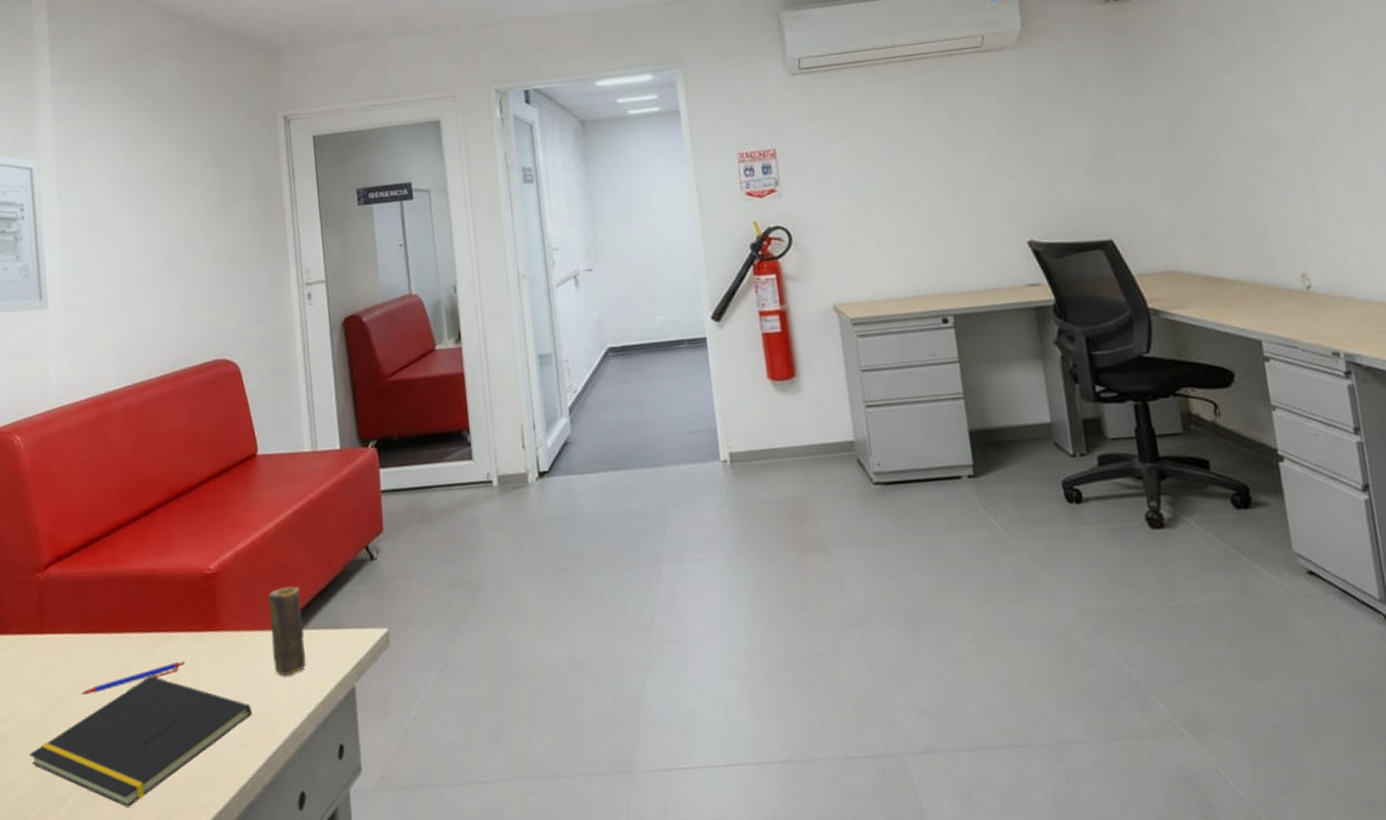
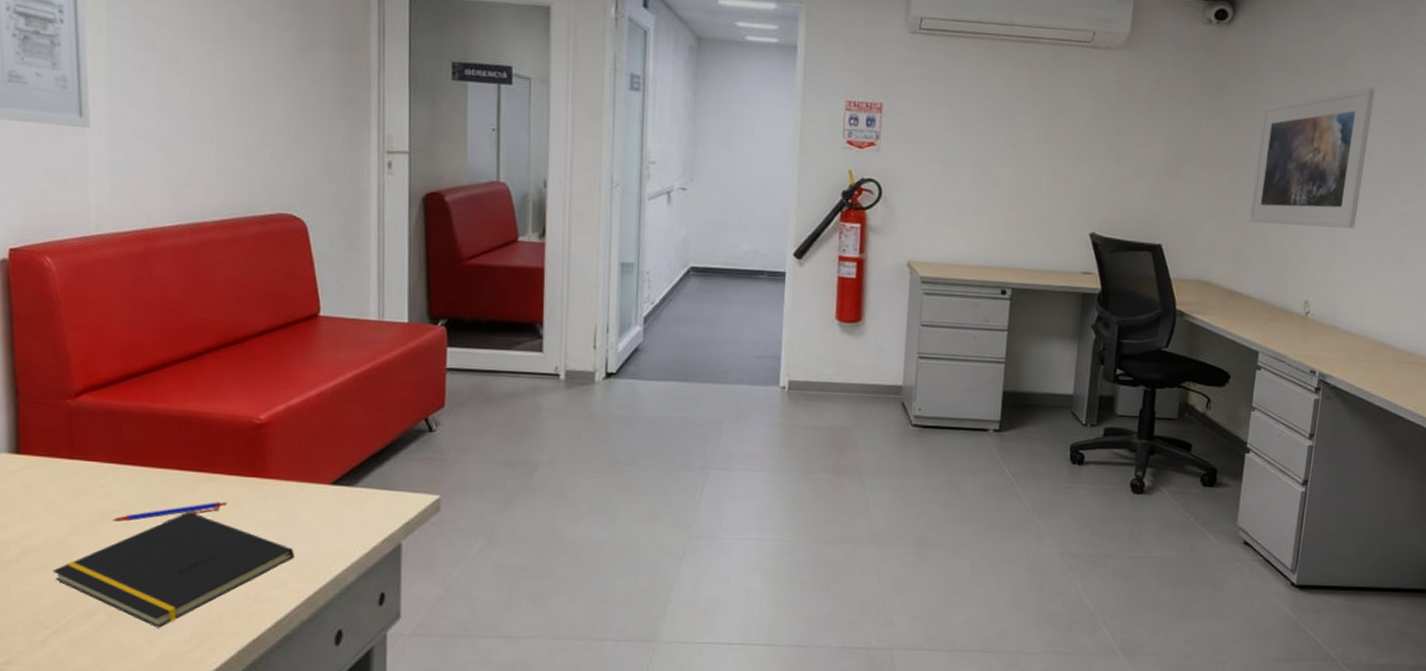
candle: present [268,586,306,675] -> none [319,445,355,526]
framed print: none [1191,30,1338,198] -> present [1249,87,1375,229]

